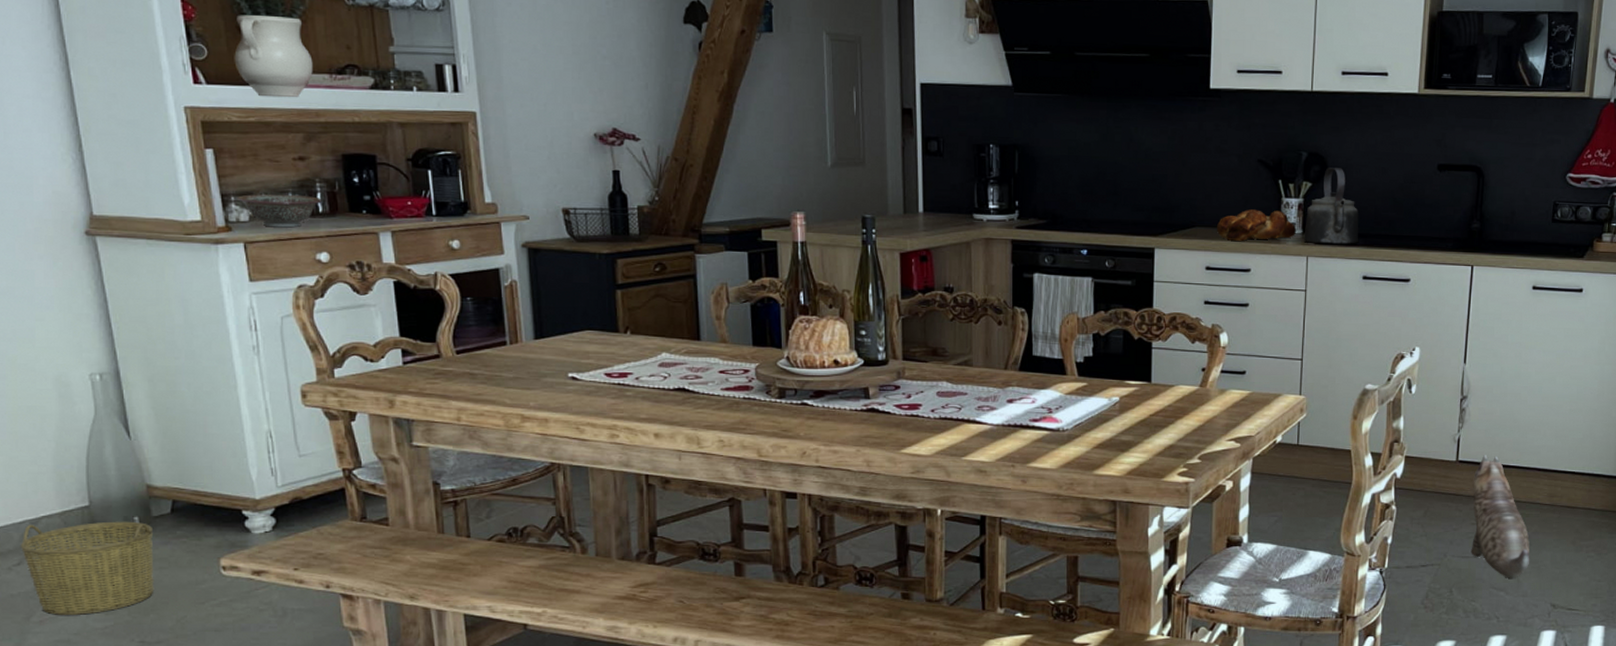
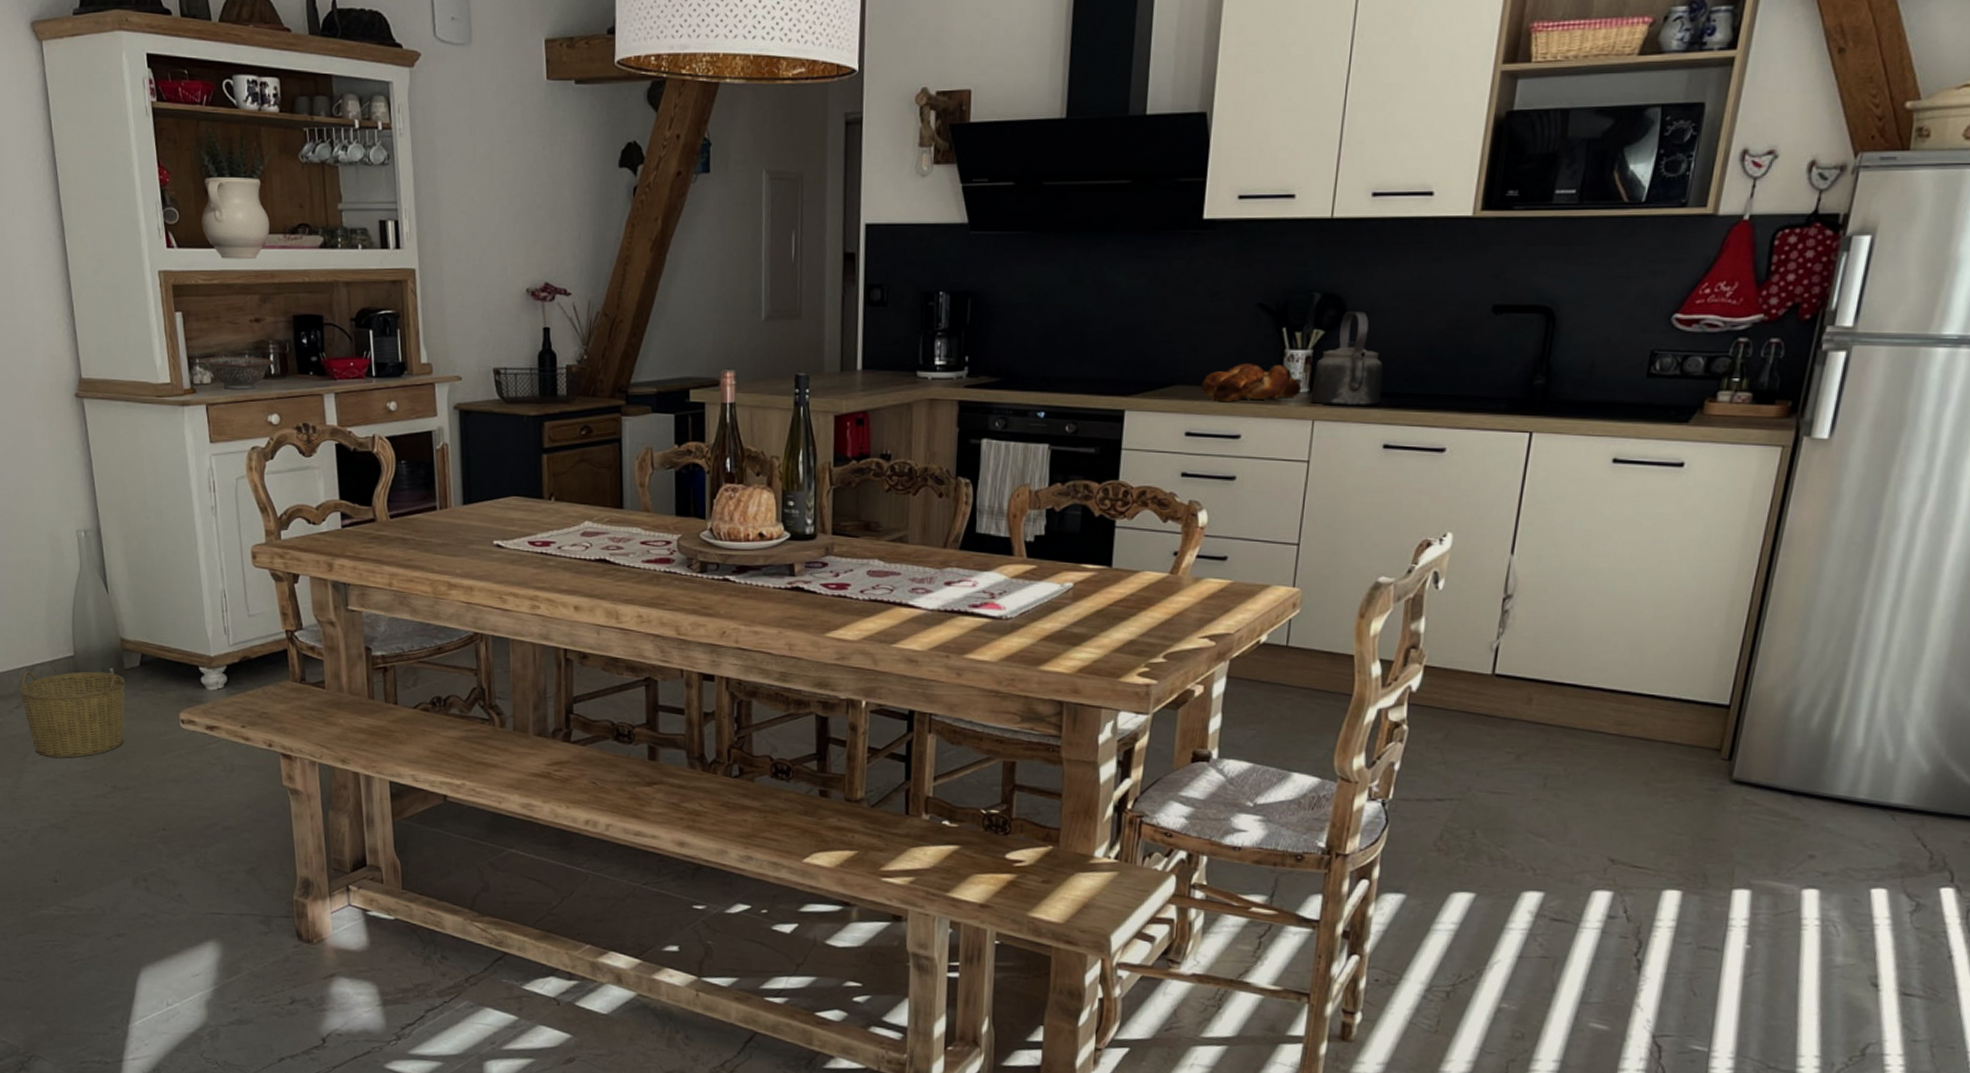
cat: present [1471,455,1530,578] -> none [1503,668,1585,823]

